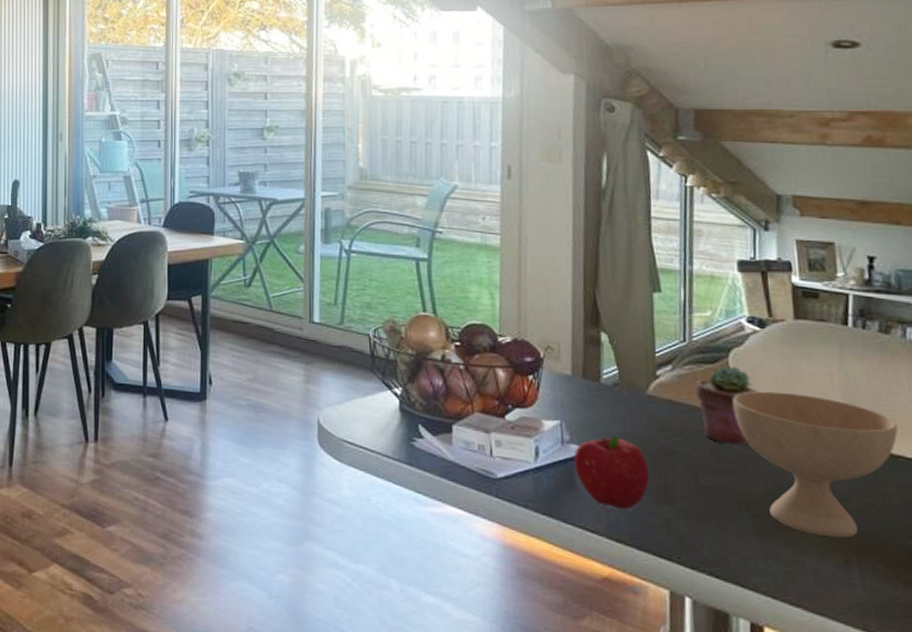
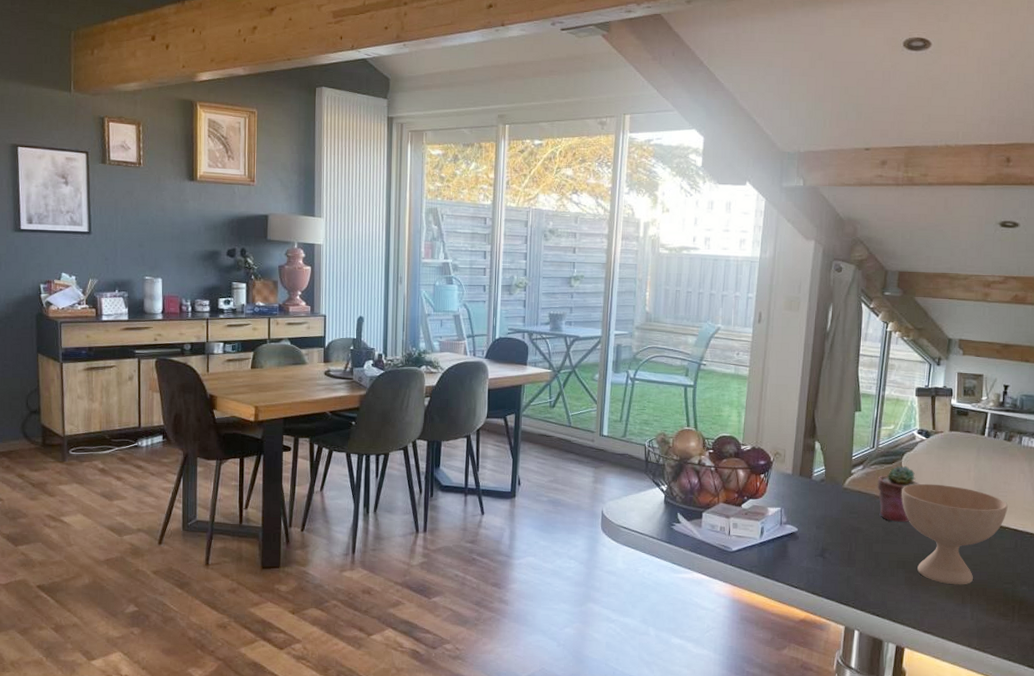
fruit: present [573,435,649,510] -> none [787,517,839,571]

